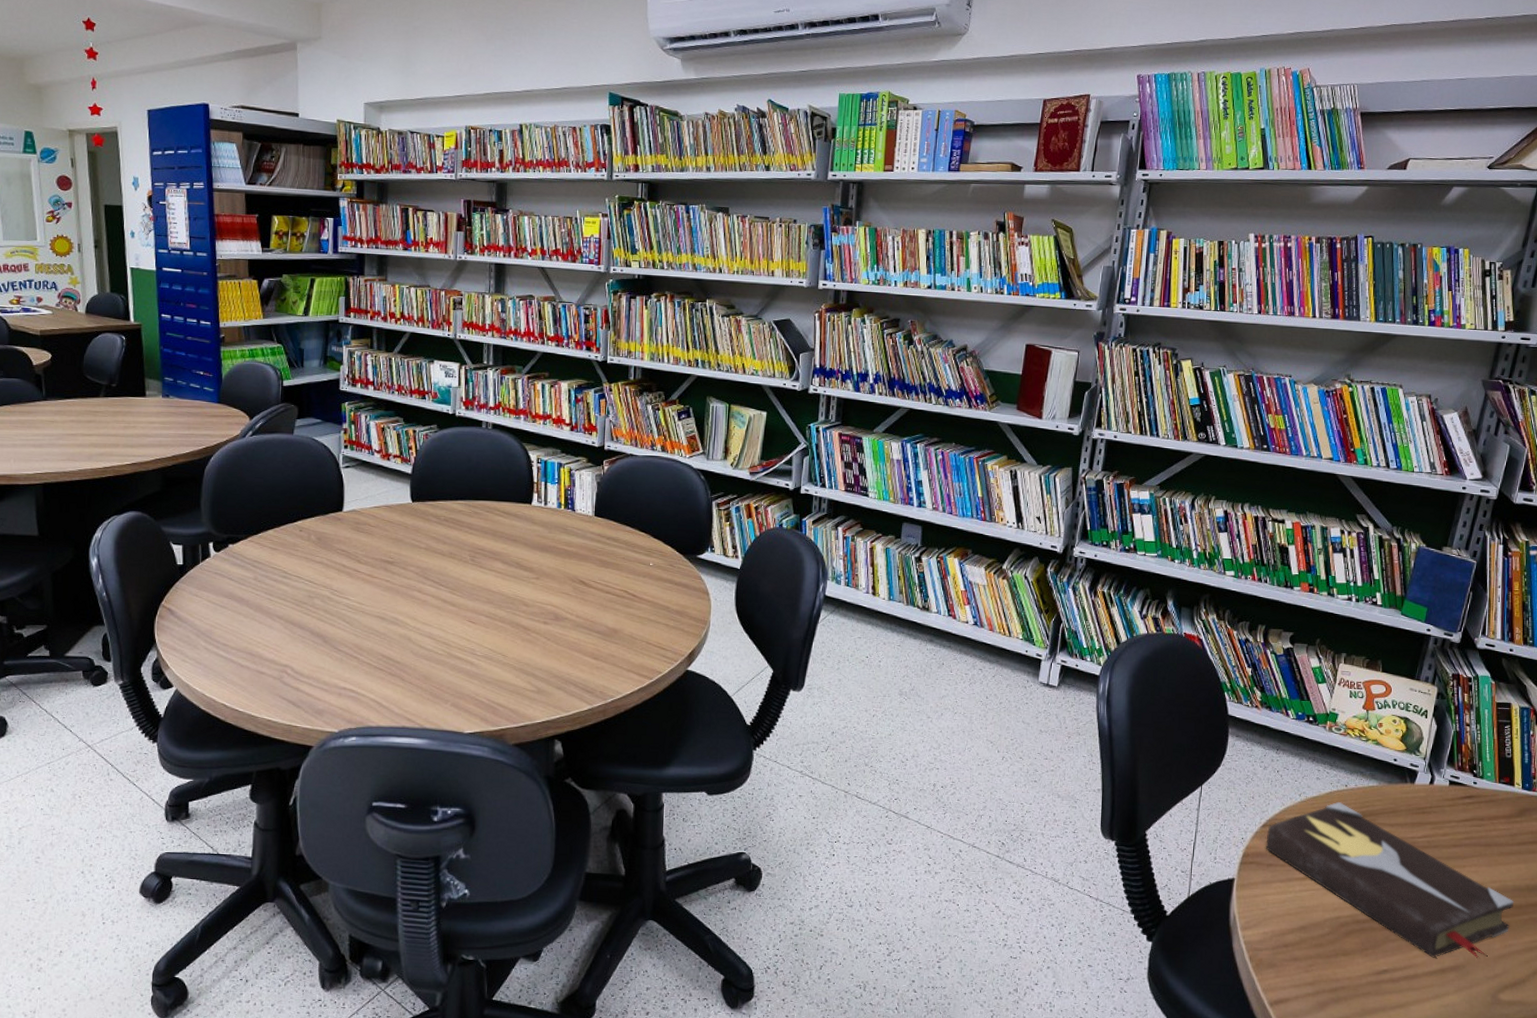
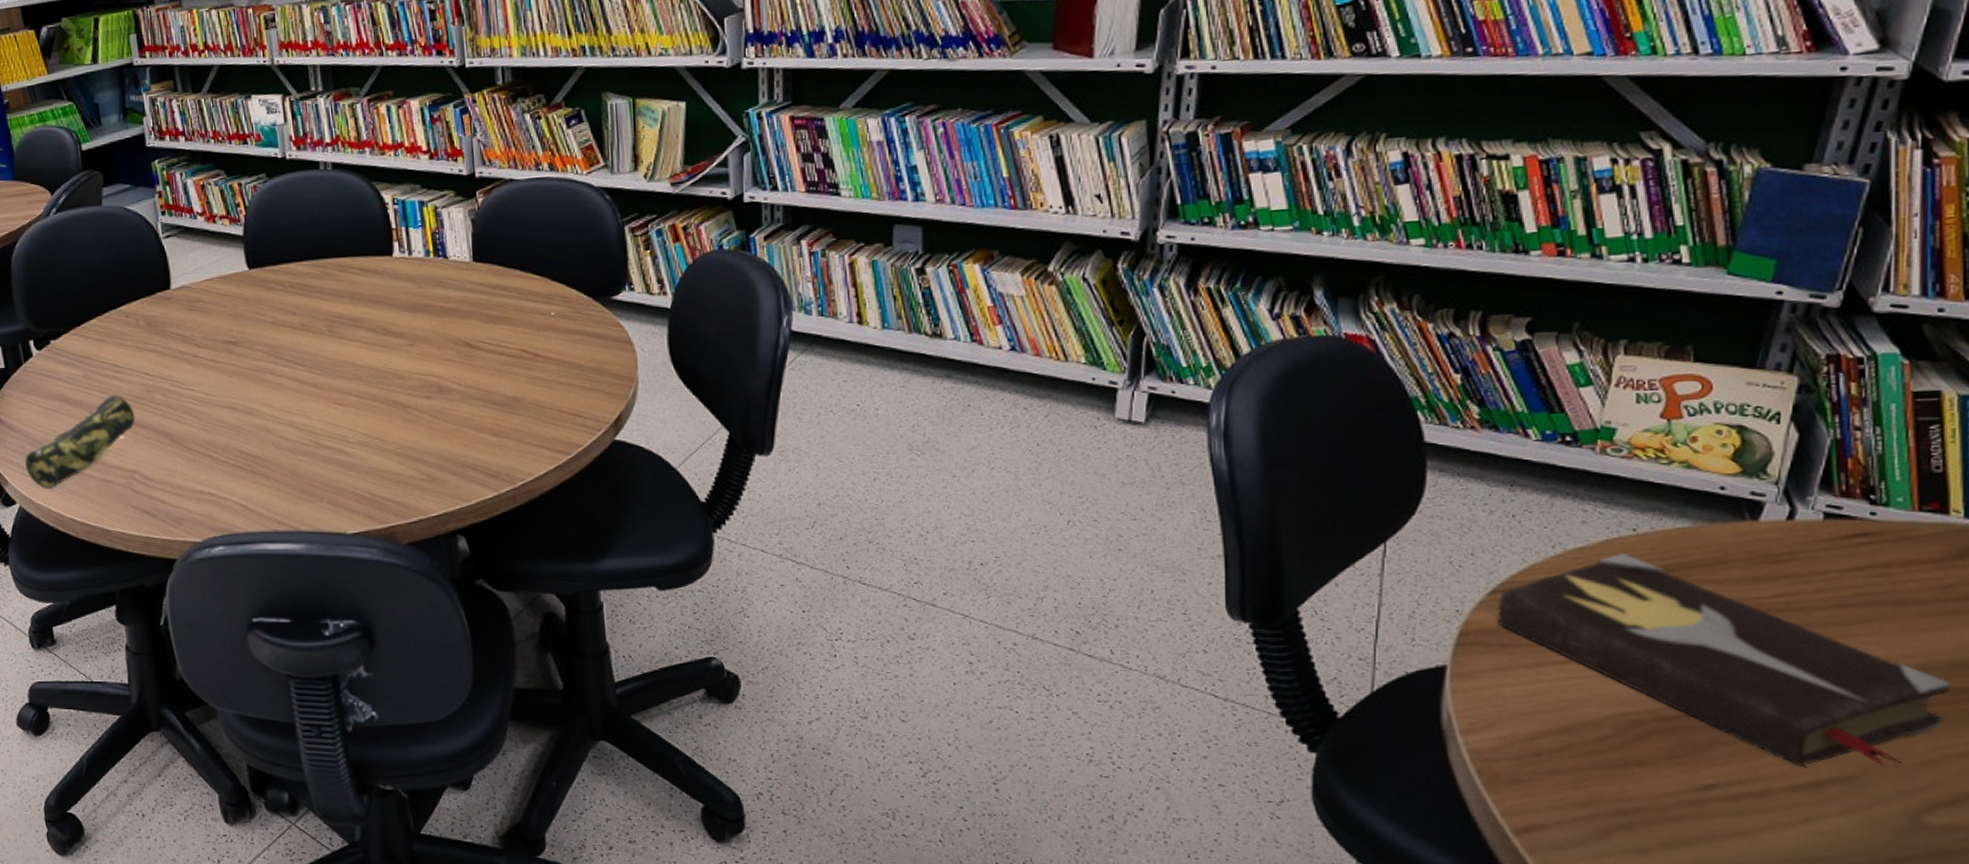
pencil case: none [187,598,295,677] -> present [24,395,136,490]

